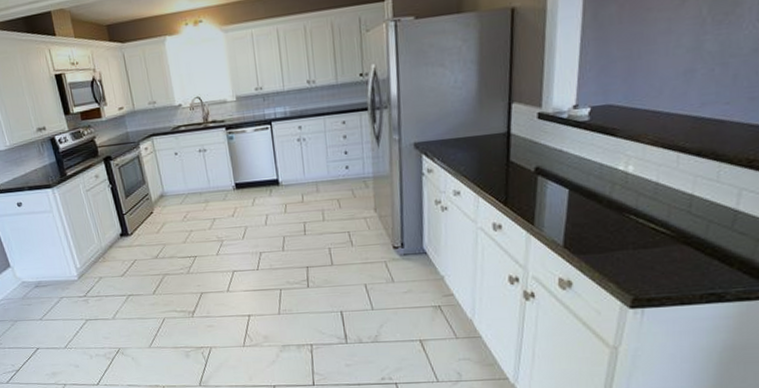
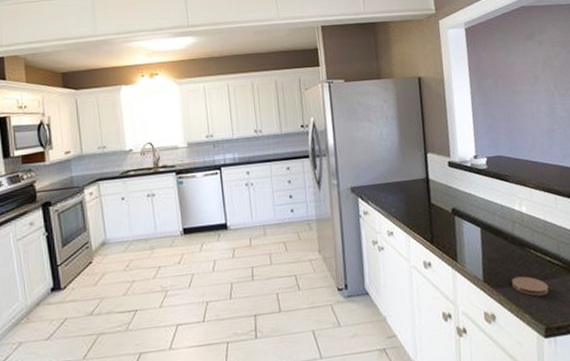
coaster: none [598,243,646,265] -> present [511,276,549,296]

